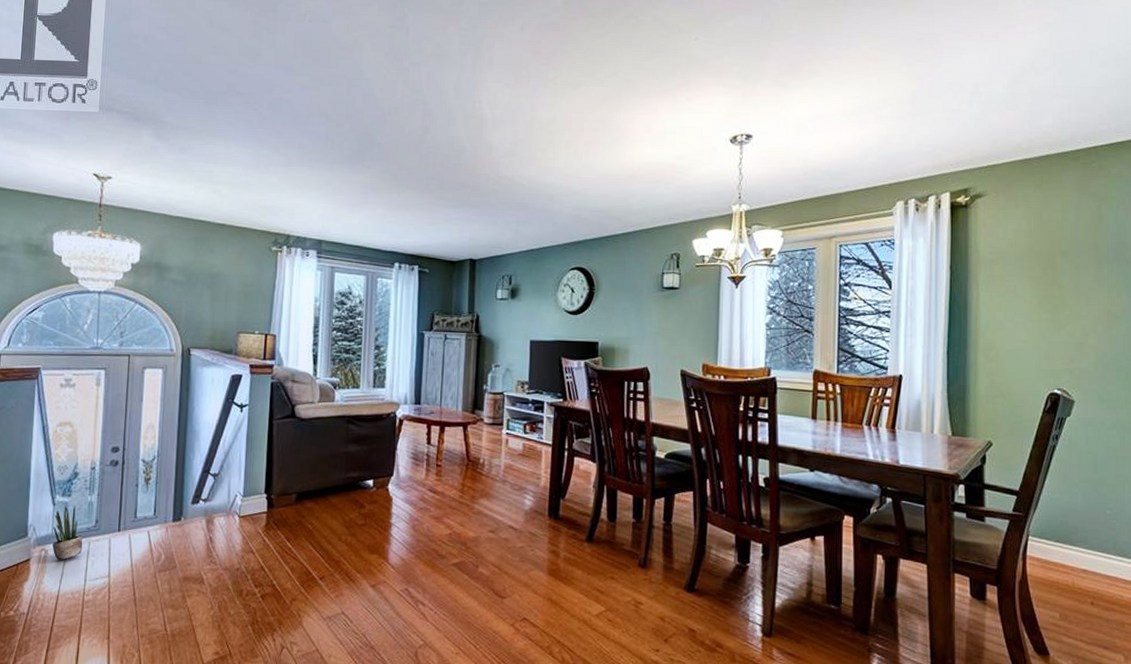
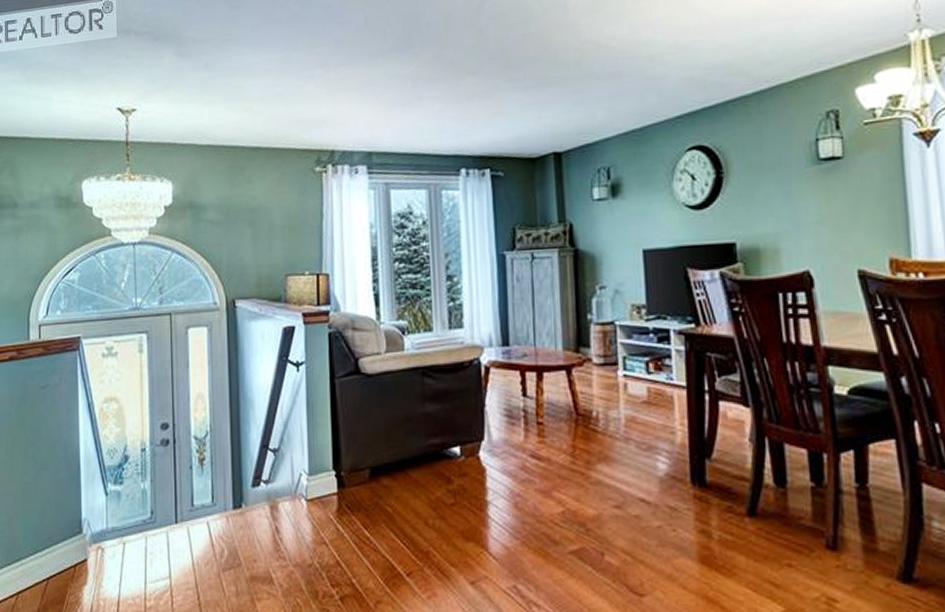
potted plant: present [52,506,83,560] -> none [108,496,140,559]

